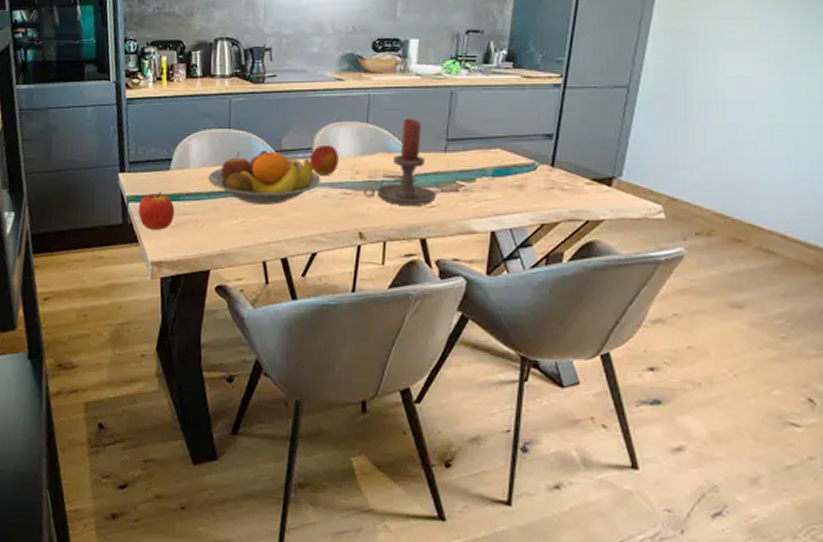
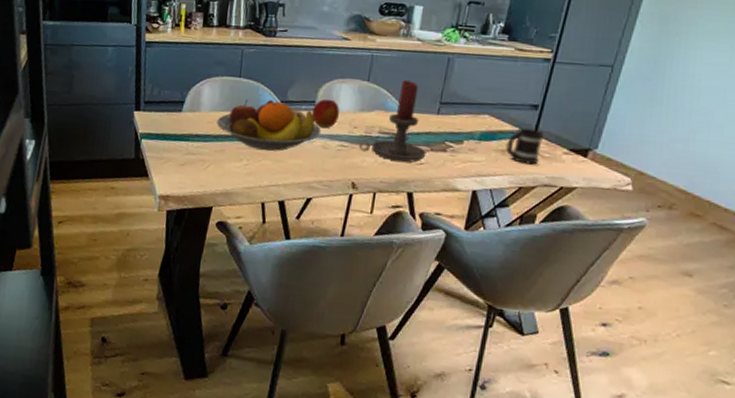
apple: present [138,191,175,230] -> none [149,131,184,167]
mug: none [523,159,563,199] -> present [506,127,544,165]

